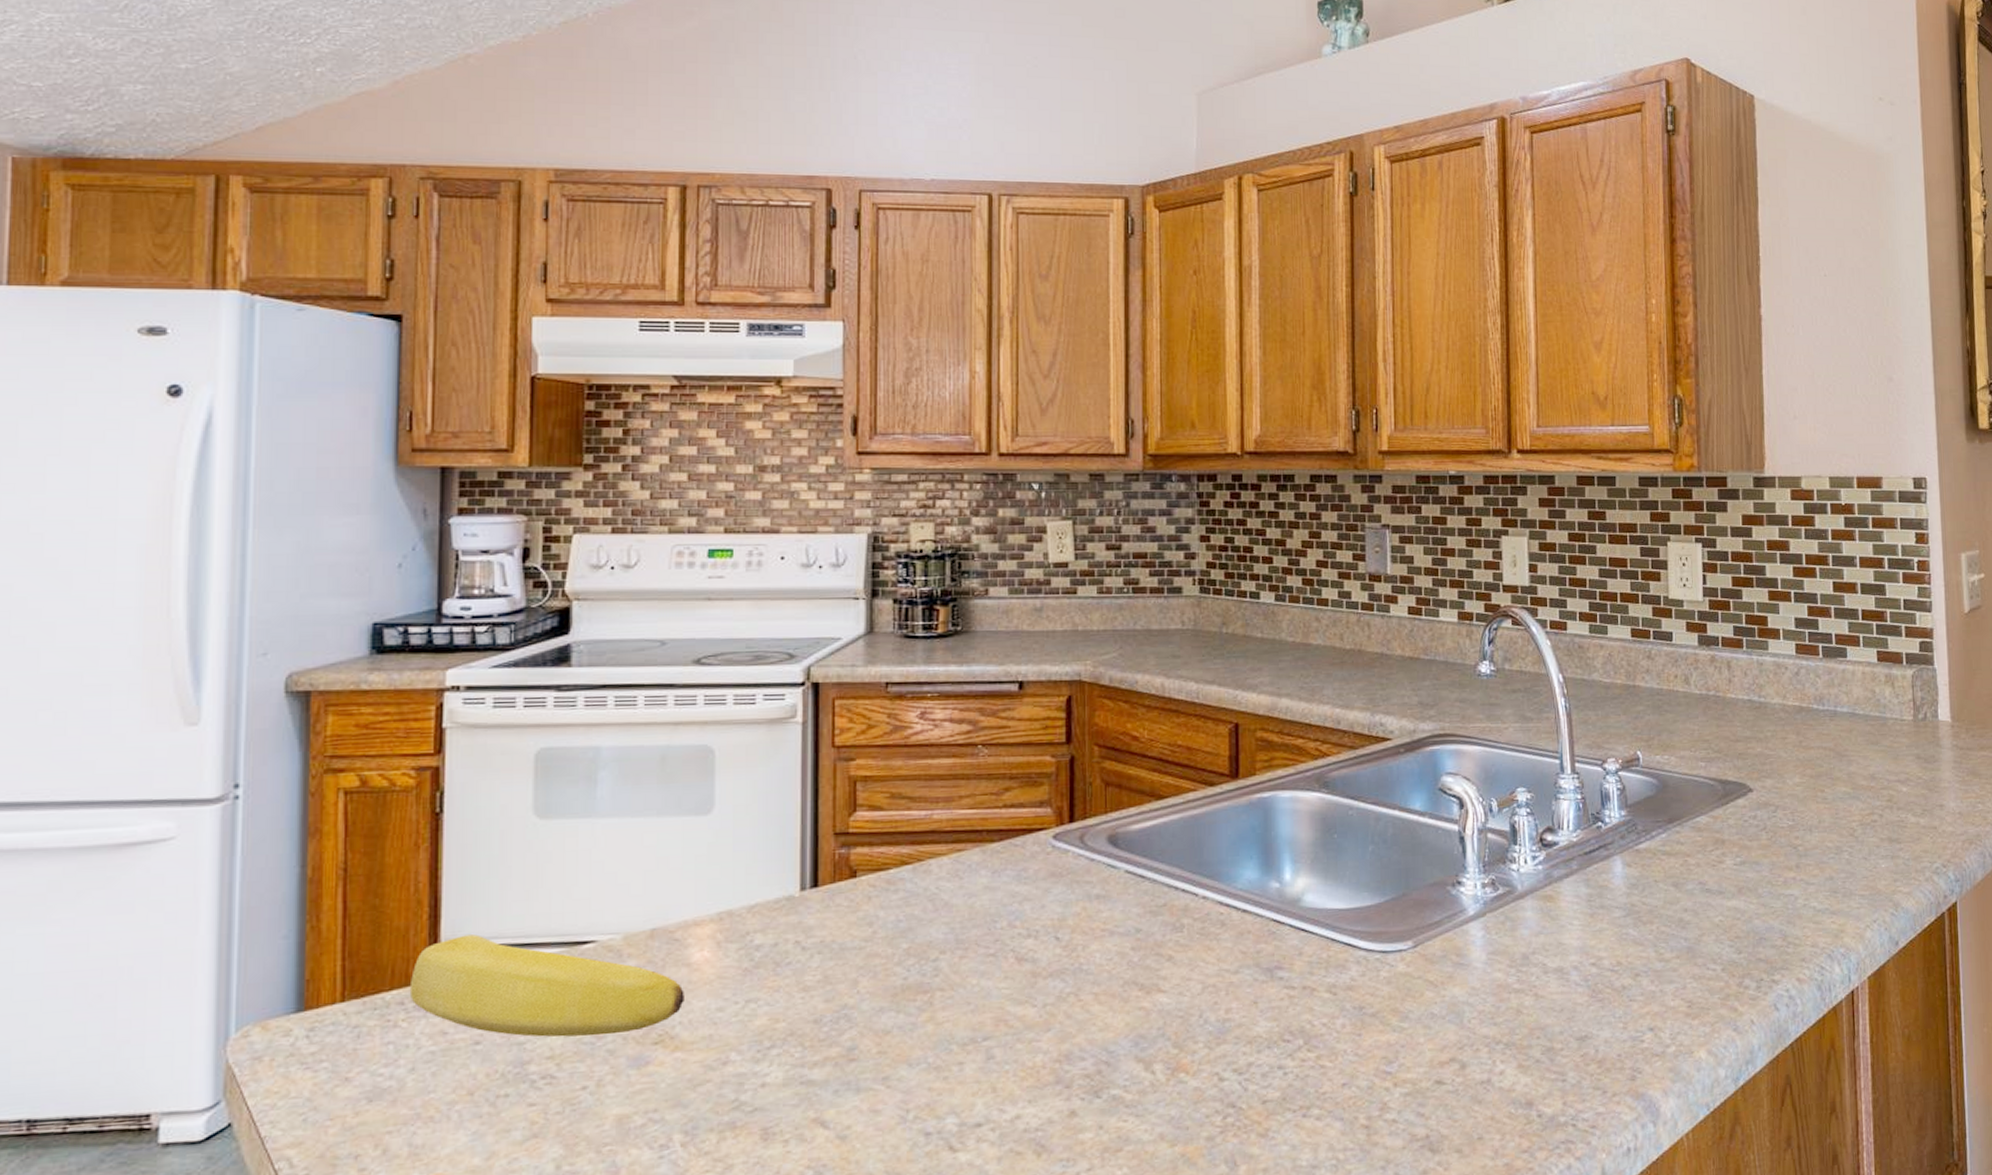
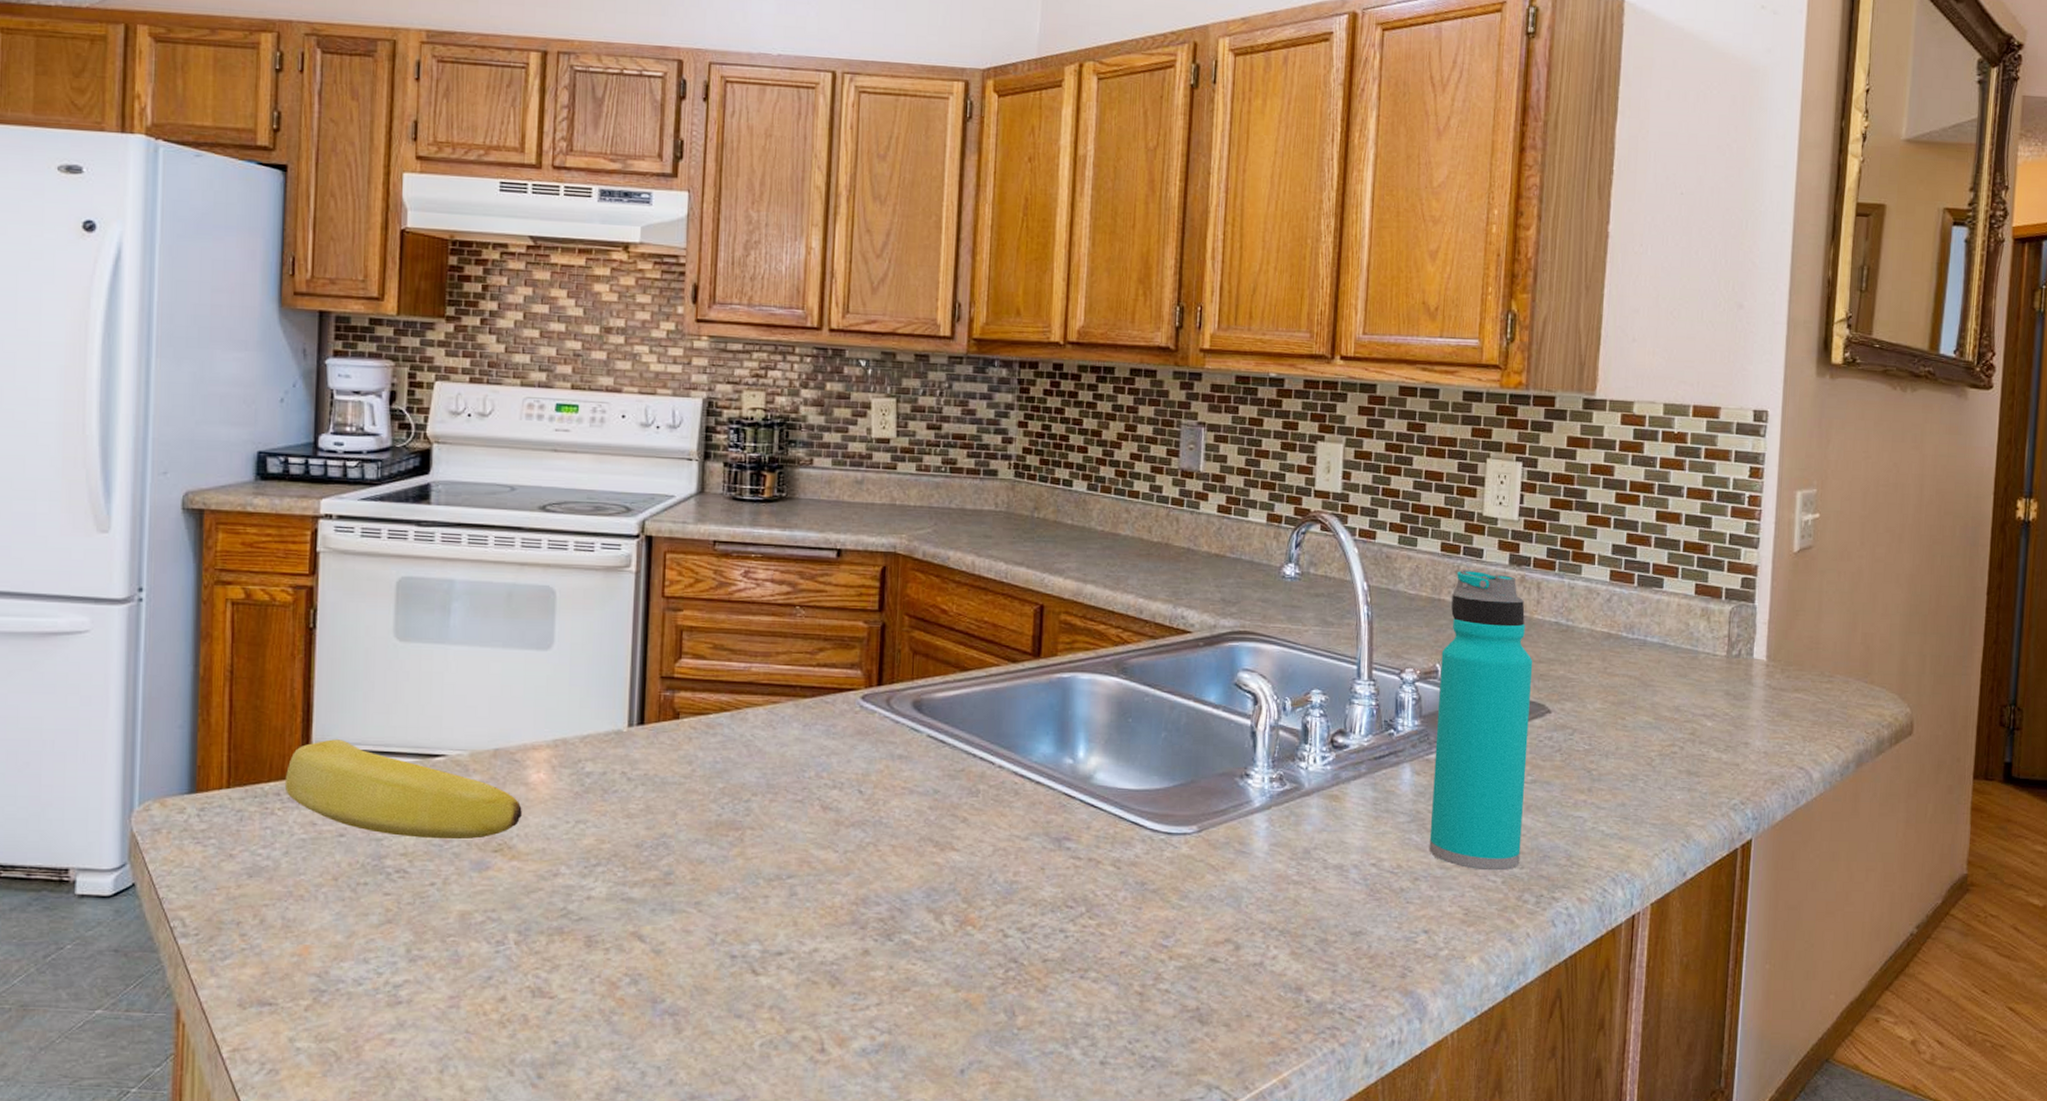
water bottle: none [1641,653,1737,960] -> present [1429,569,1533,871]

